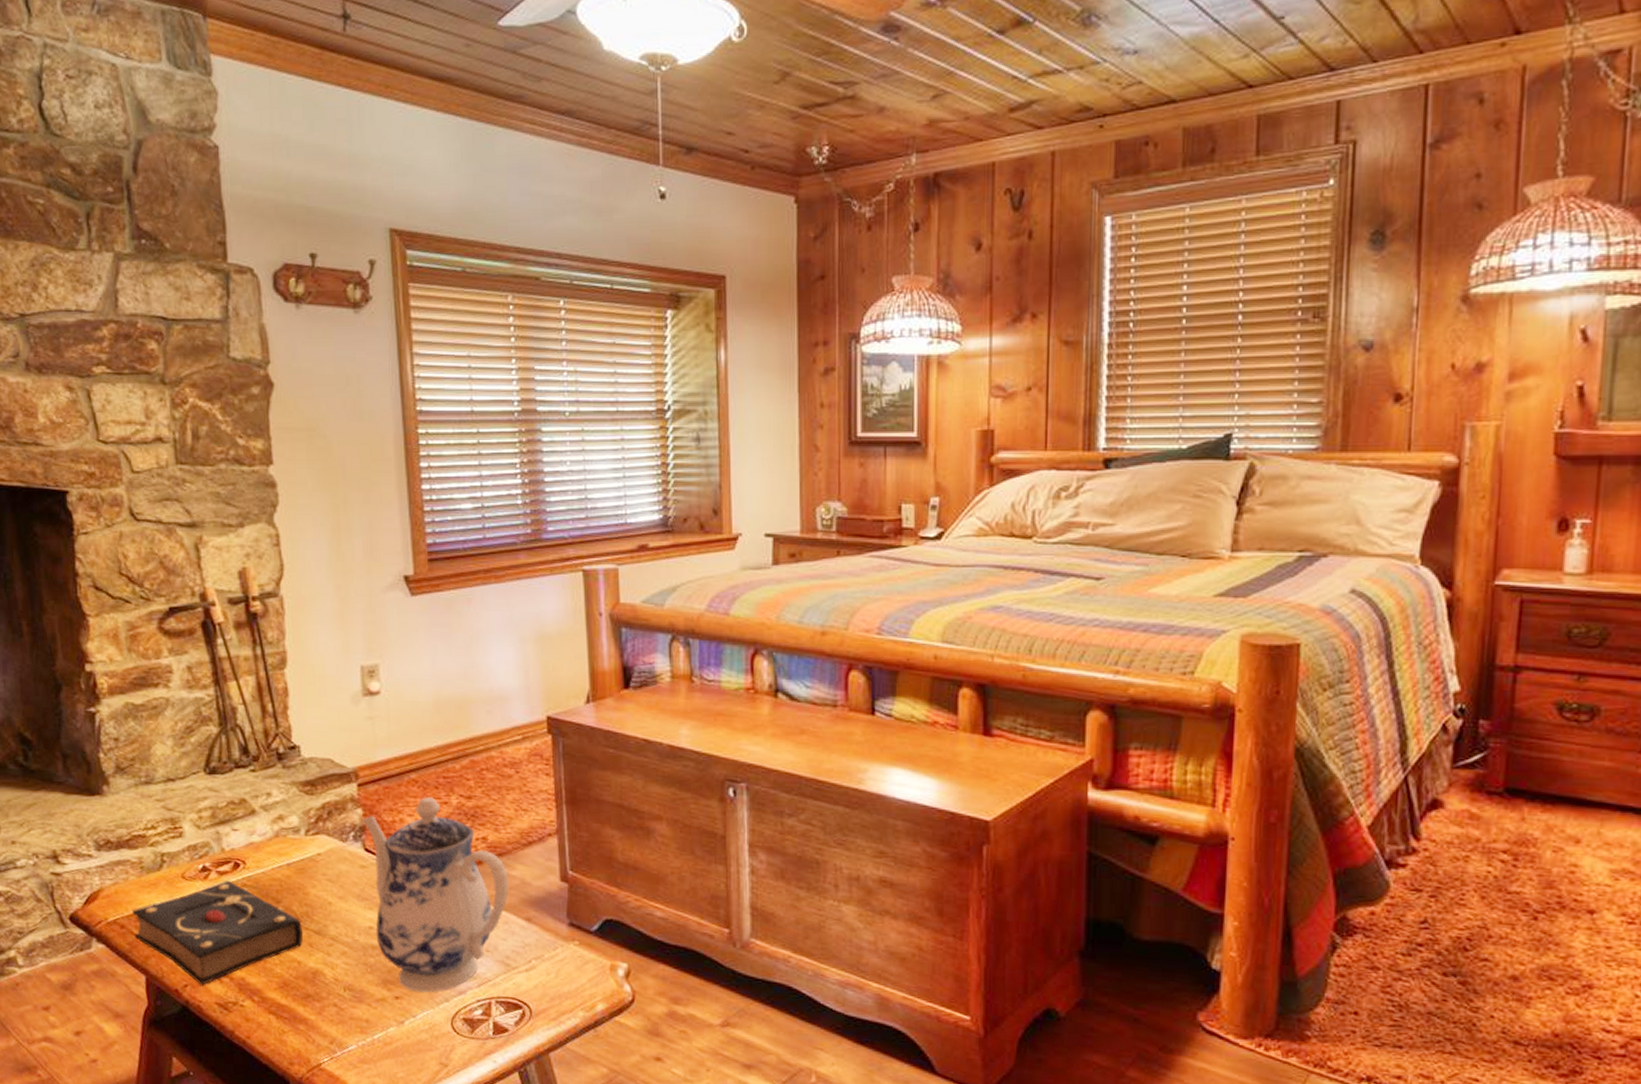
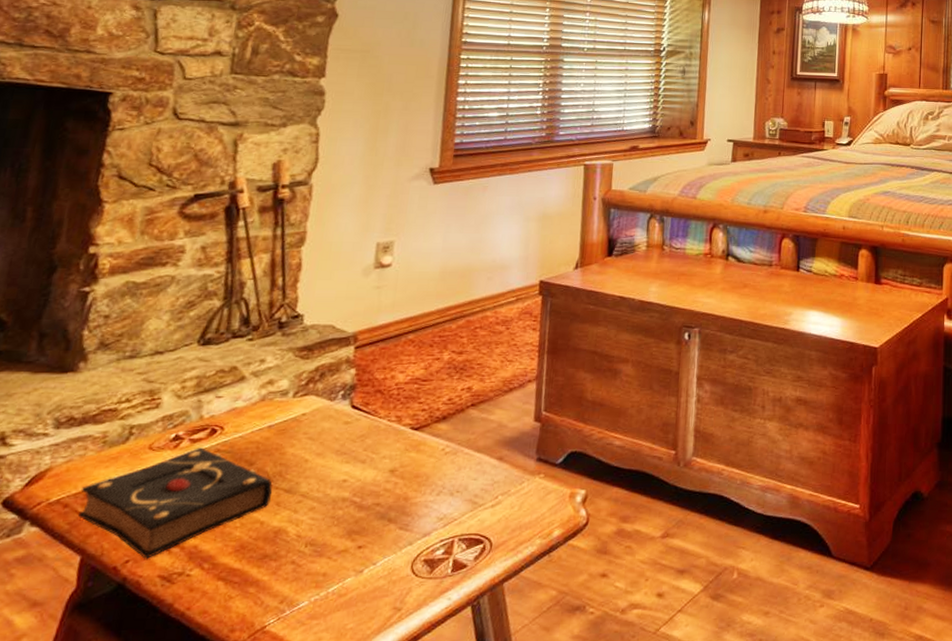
teapot: present [361,796,509,993] -> none [348,353,487,539]

